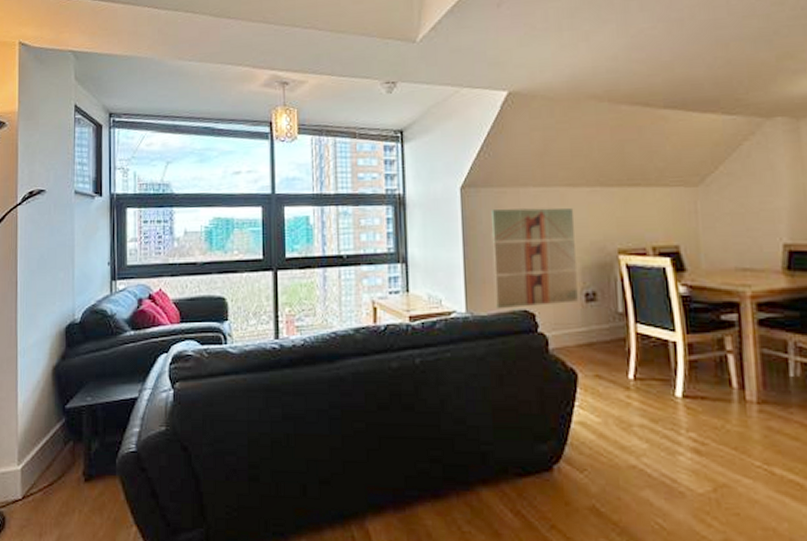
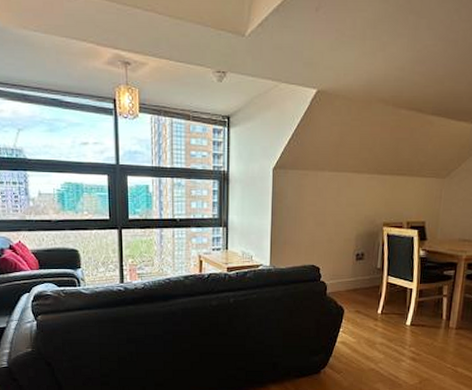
wall art: present [492,207,578,309] -> none [291,188,356,264]

